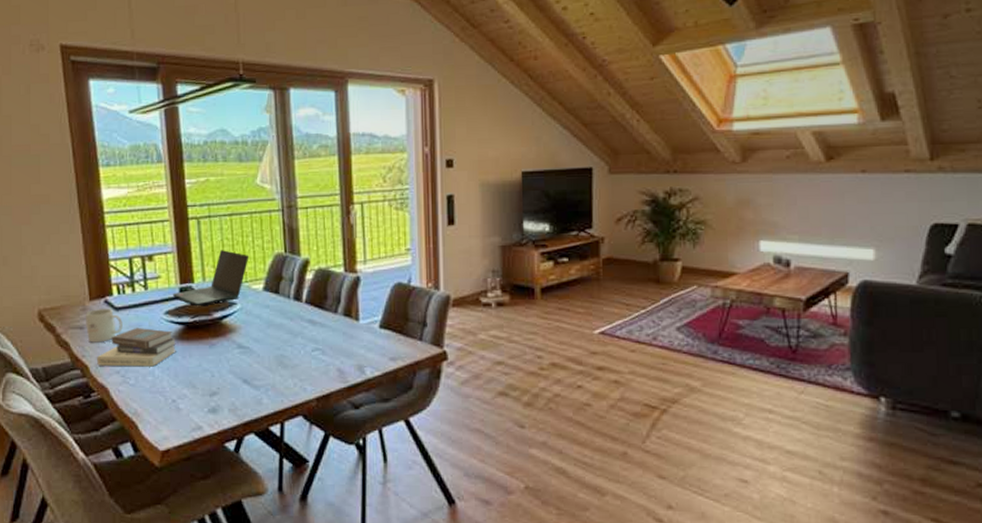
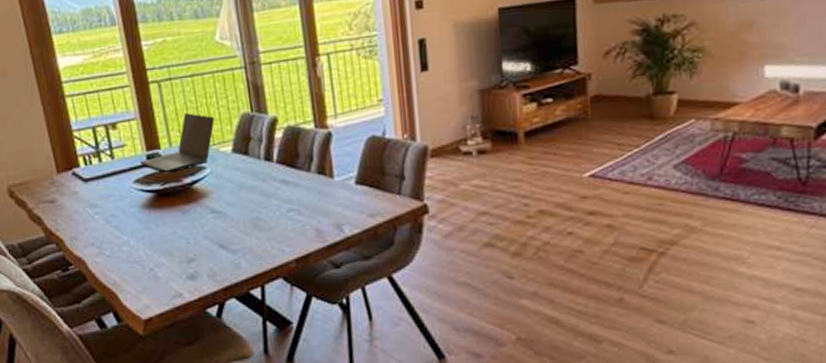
mug: present [86,308,123,343] -> none [55,180,93,216]
books: present [96,327,176,367] -> none [70,197,149,239]

